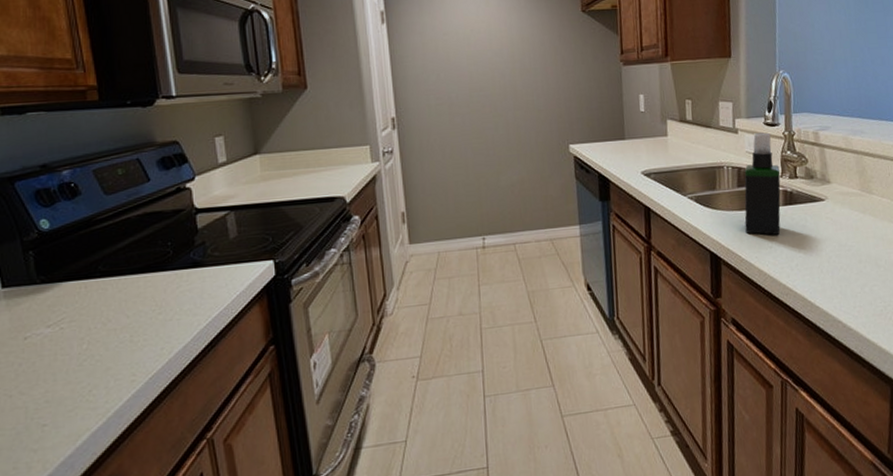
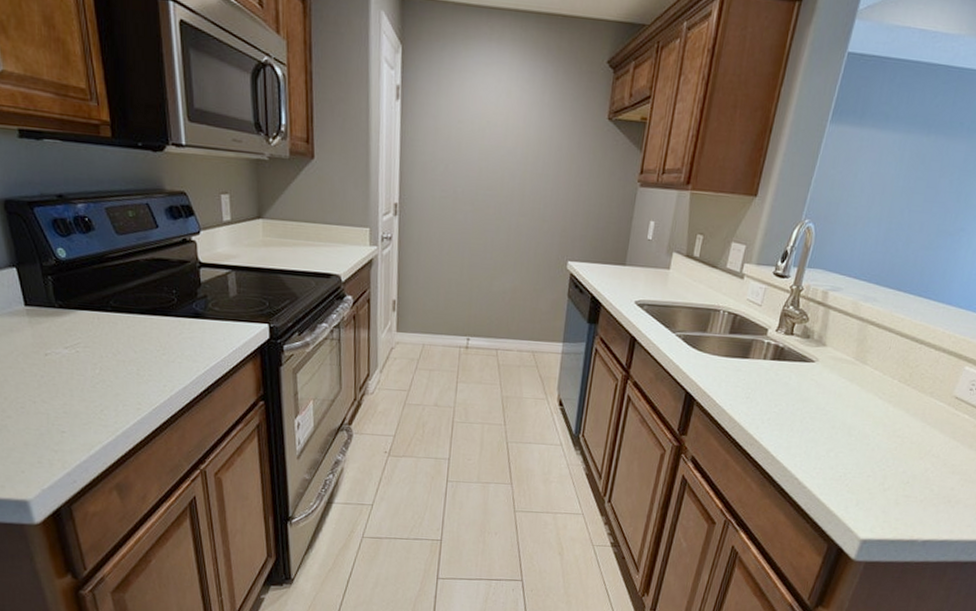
spray bottle: present [744,132,781,236] -> none [726,282,778,388]

